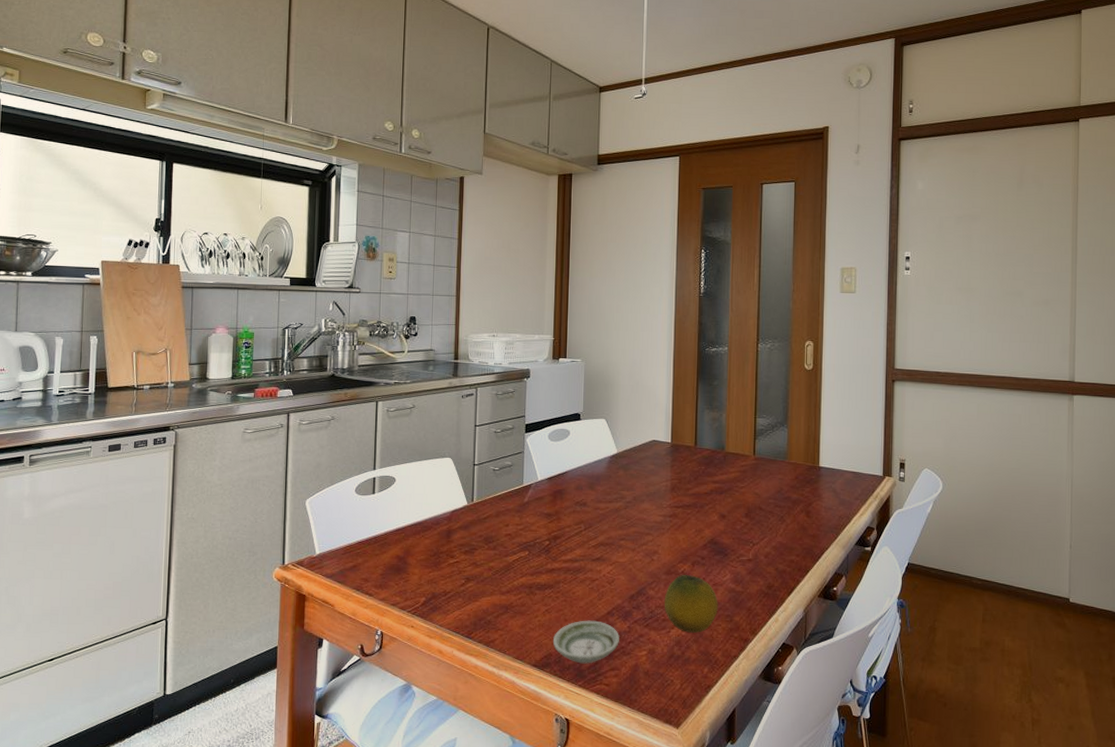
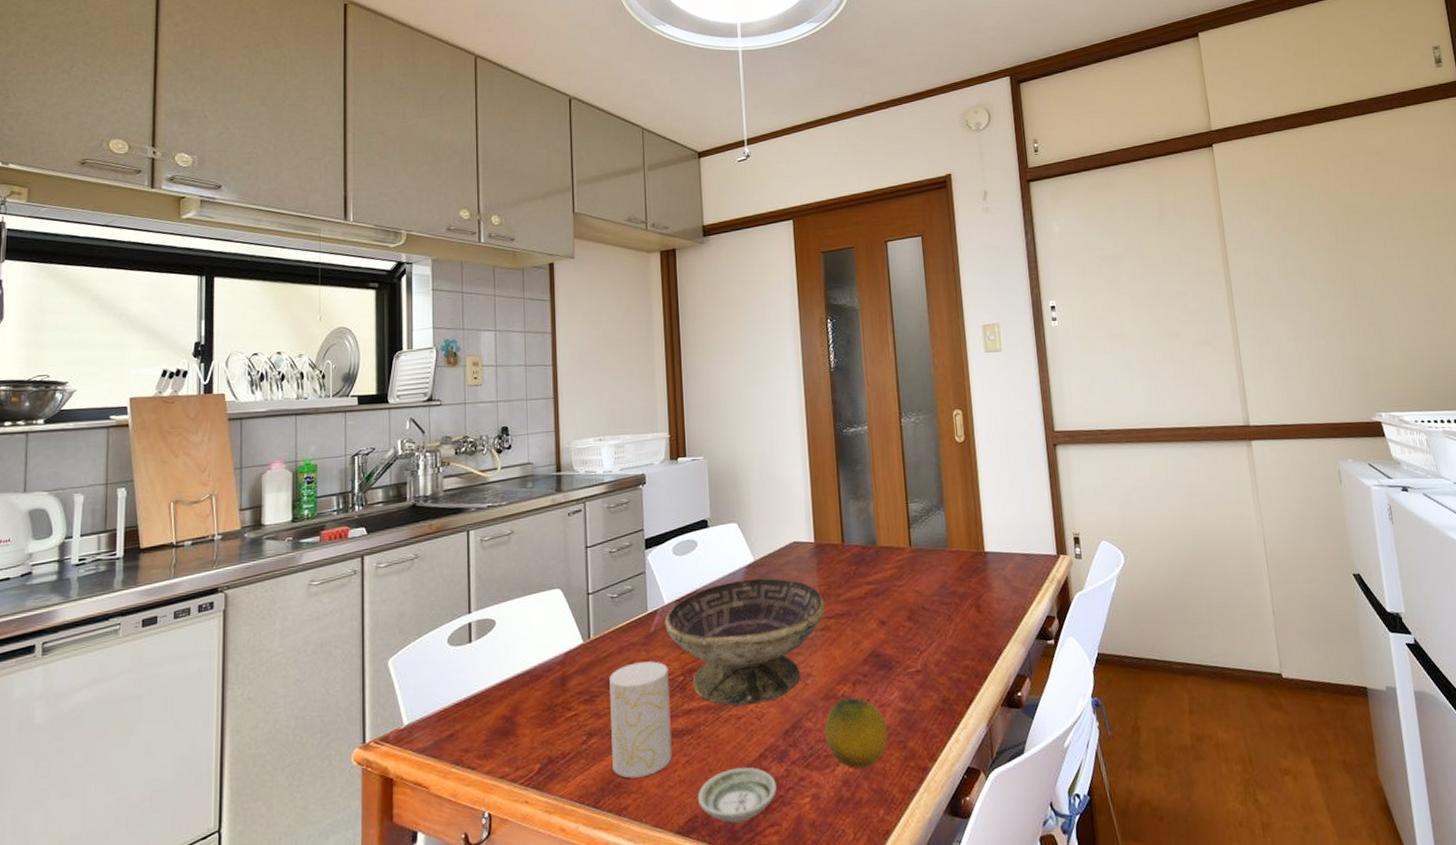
cup: none [485,525,537,618] -> present [609,661,672,779]
decorative bowl: none [537,467,675,571] -> present [665,578,825,706]

